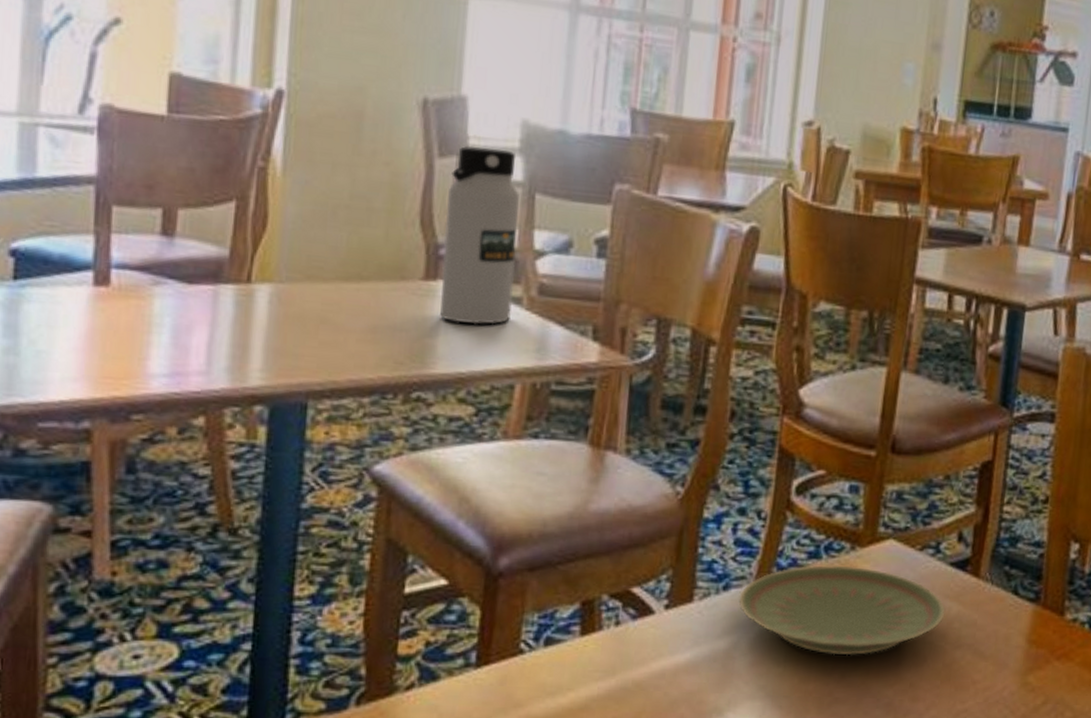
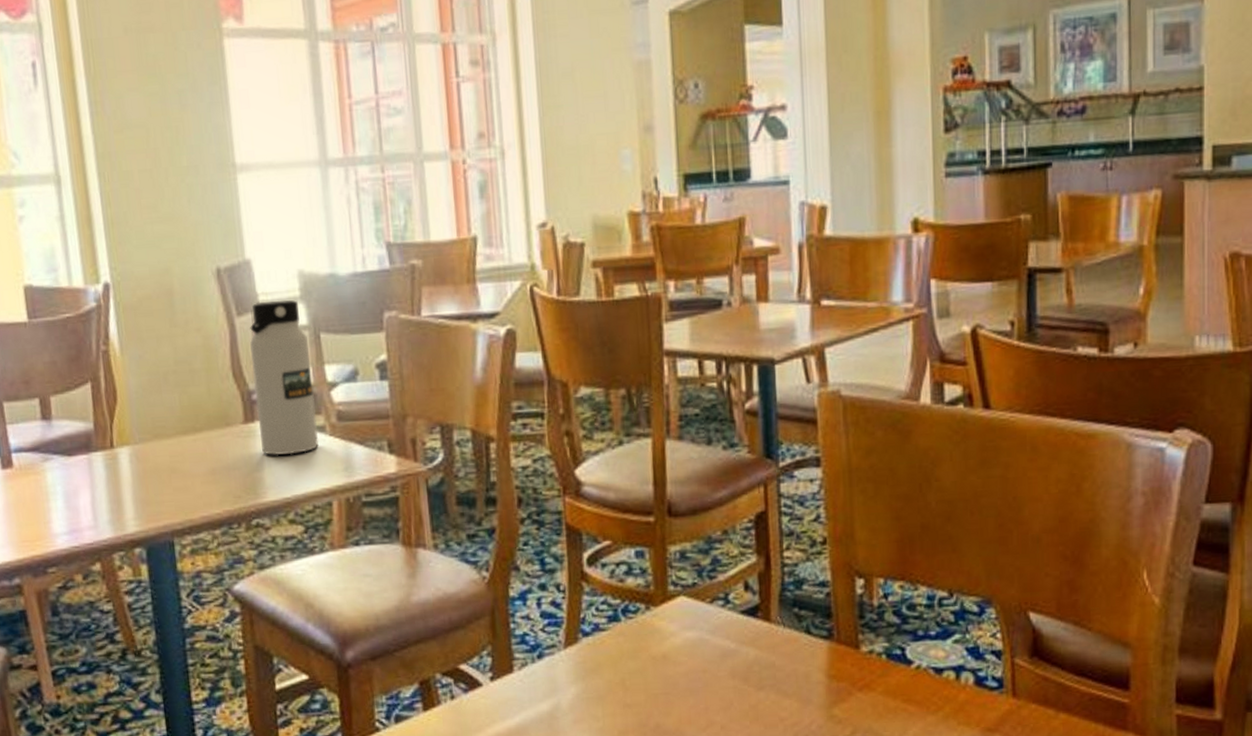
plate: present [738,565,946,656] -> none [553,624,744,707]

